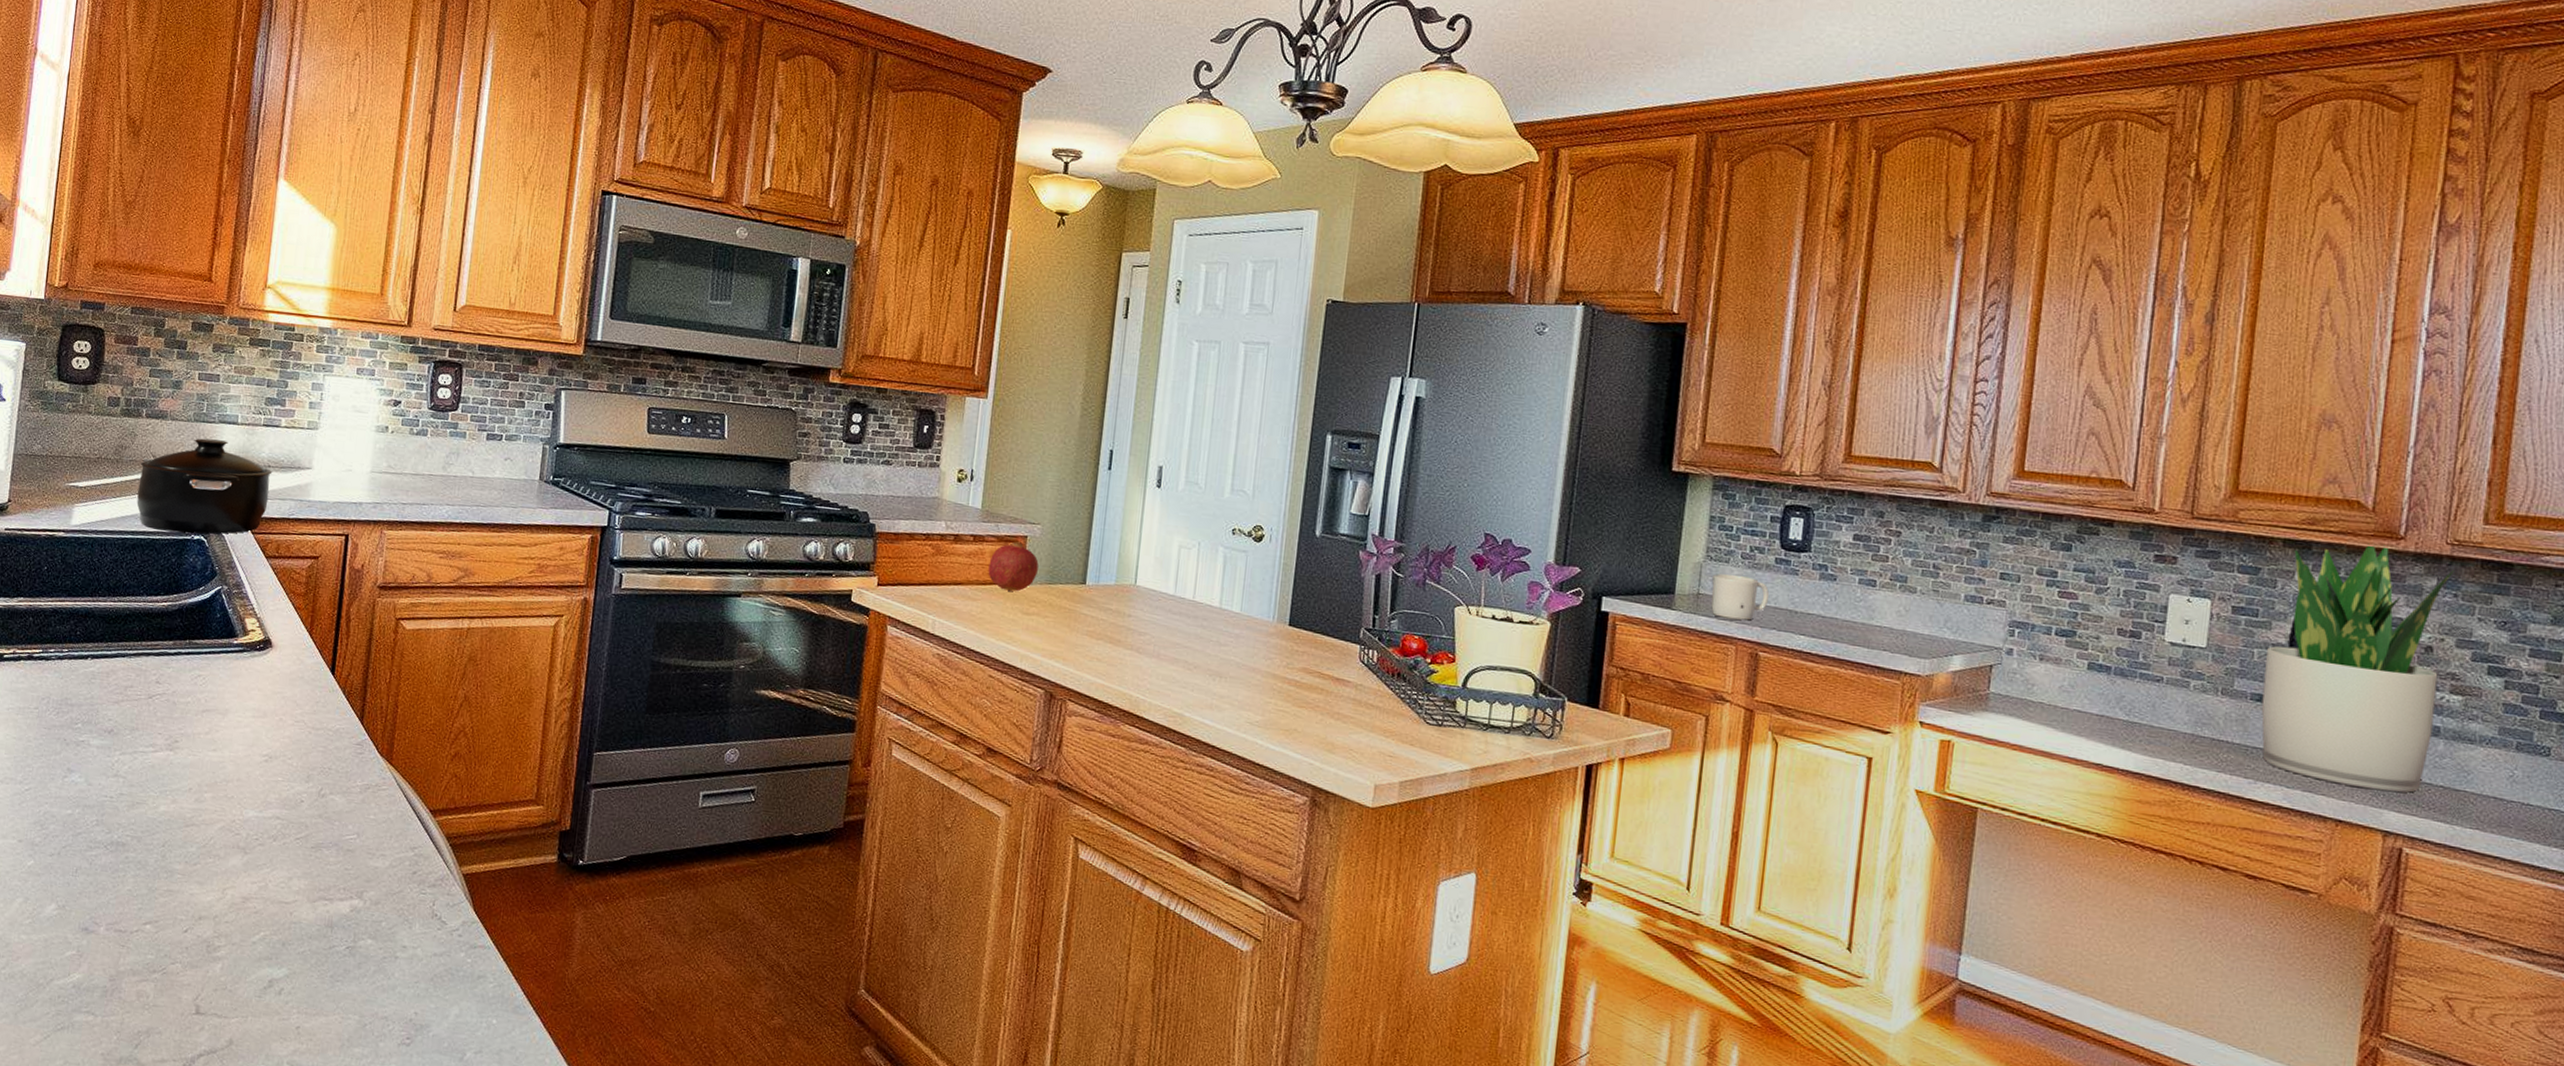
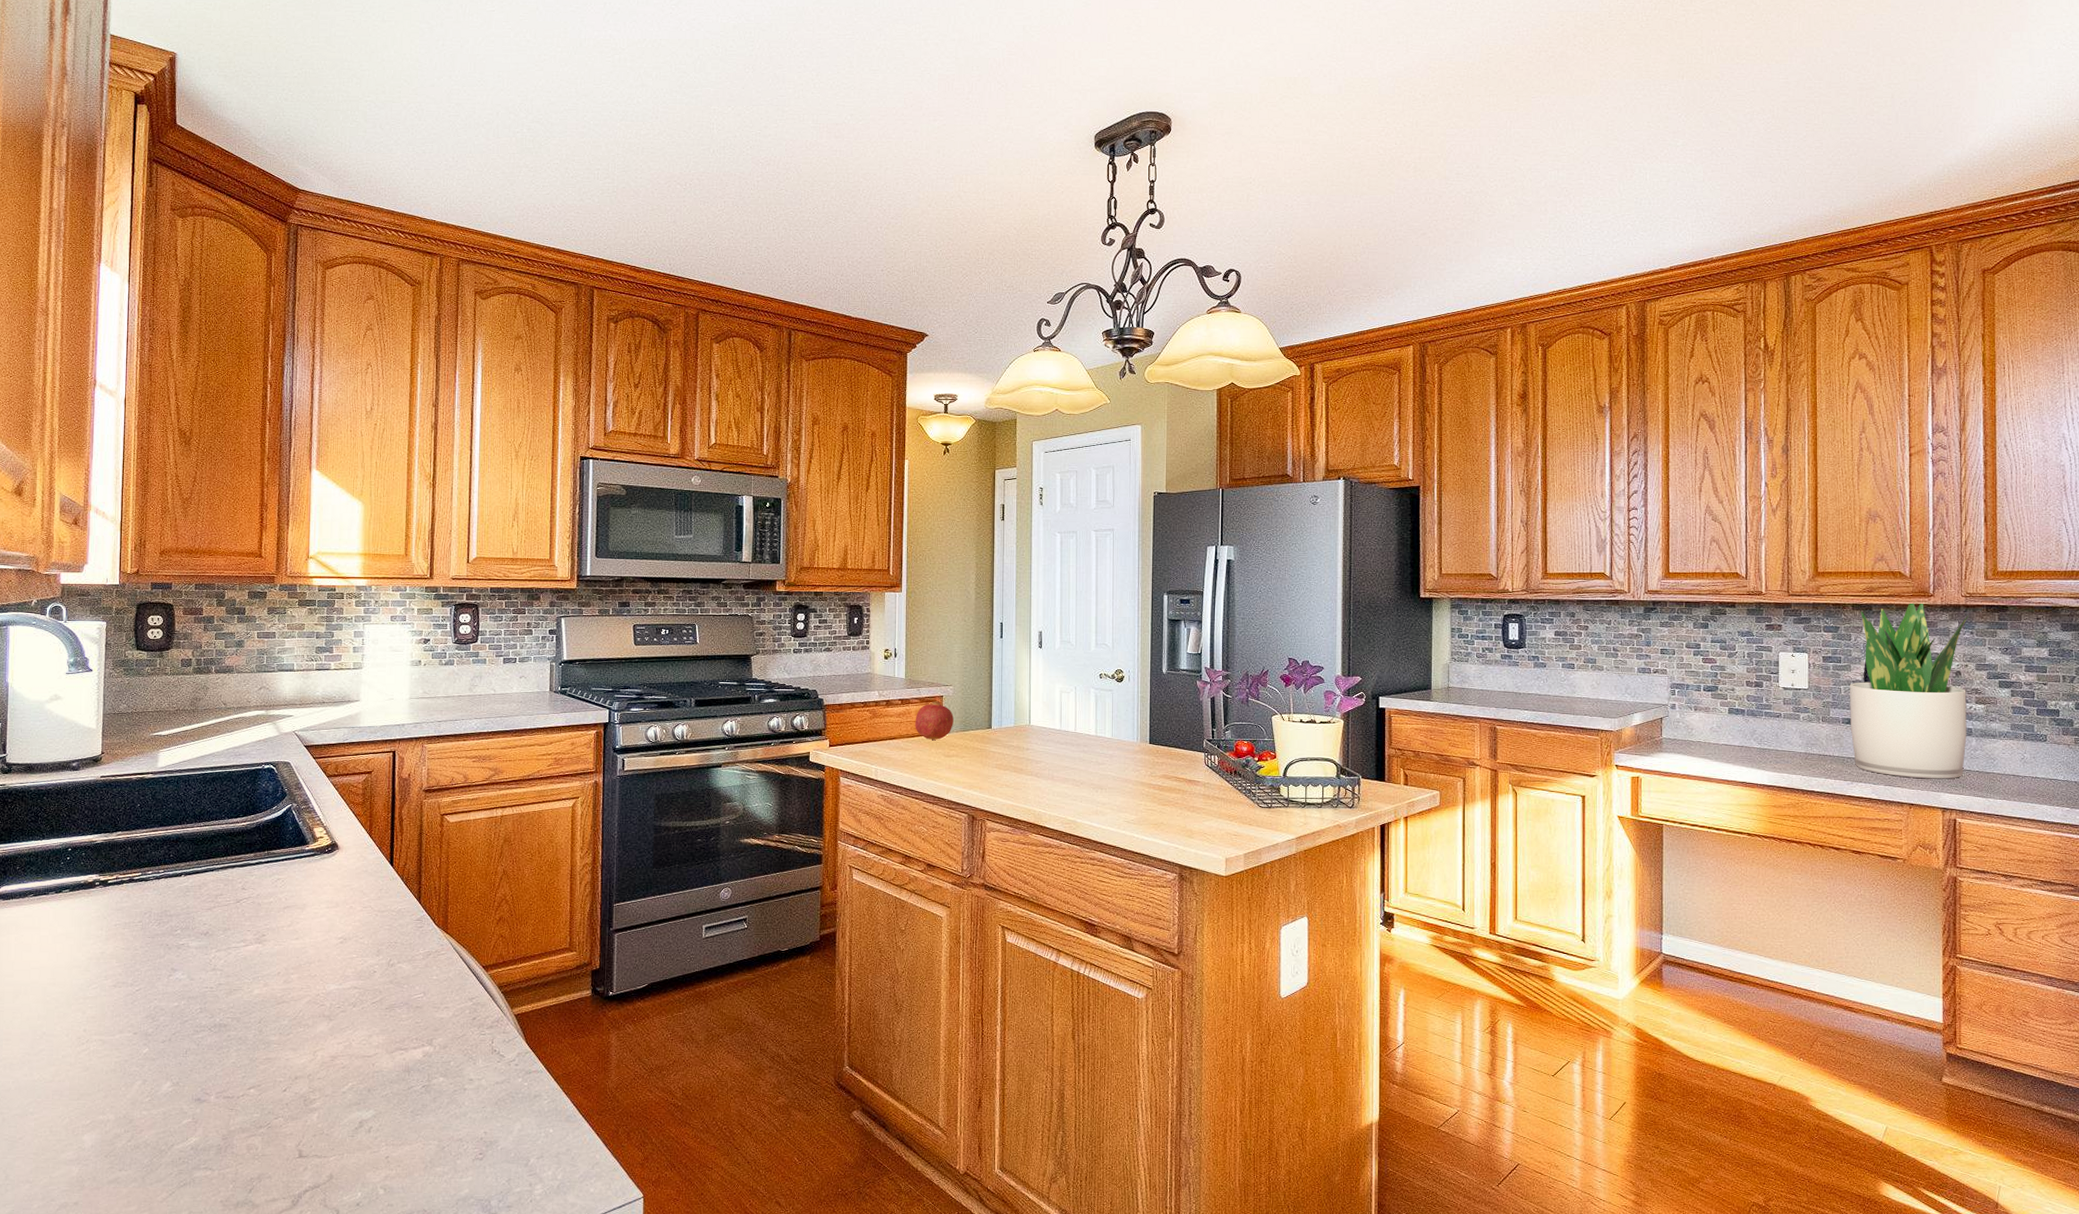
saucepan: present [136,438,273,534] -> none [213,685,327,764]
mug: present [1711,574,1770,621] -> none [1458,671,1500,703]

